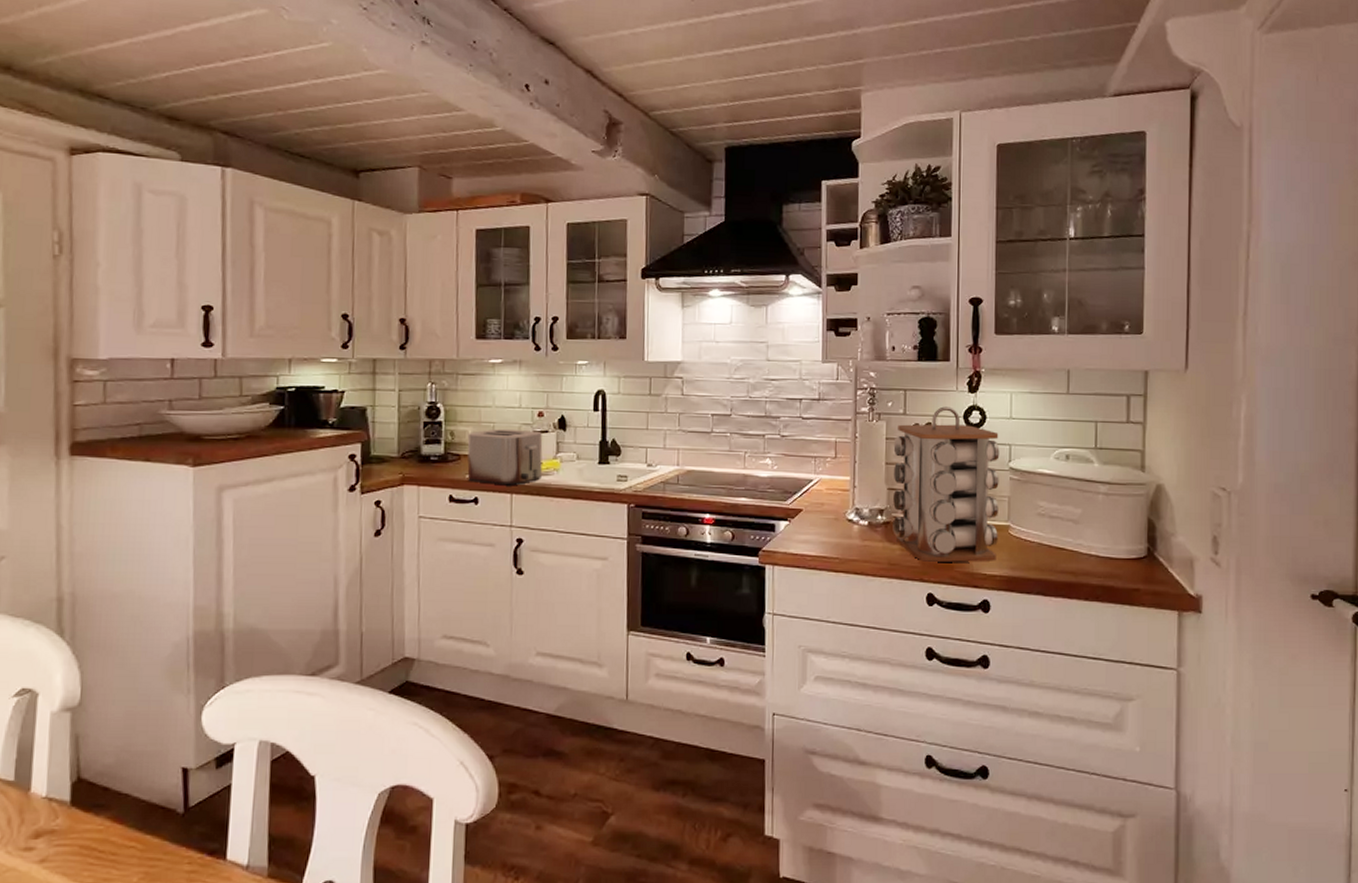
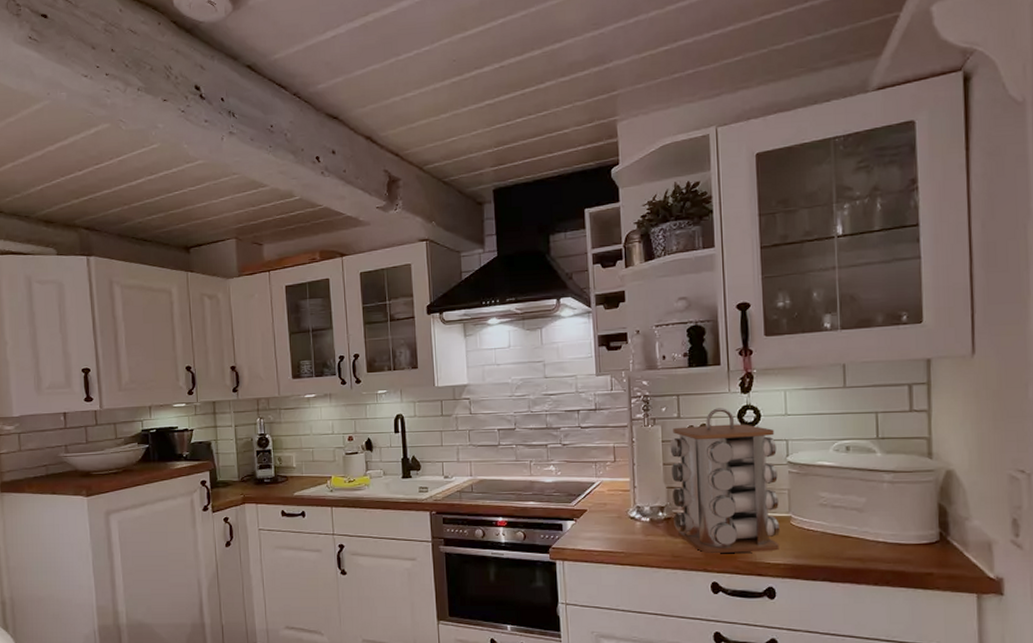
toaster: present [467,428,543,486] -> none [292,452,355,501]

